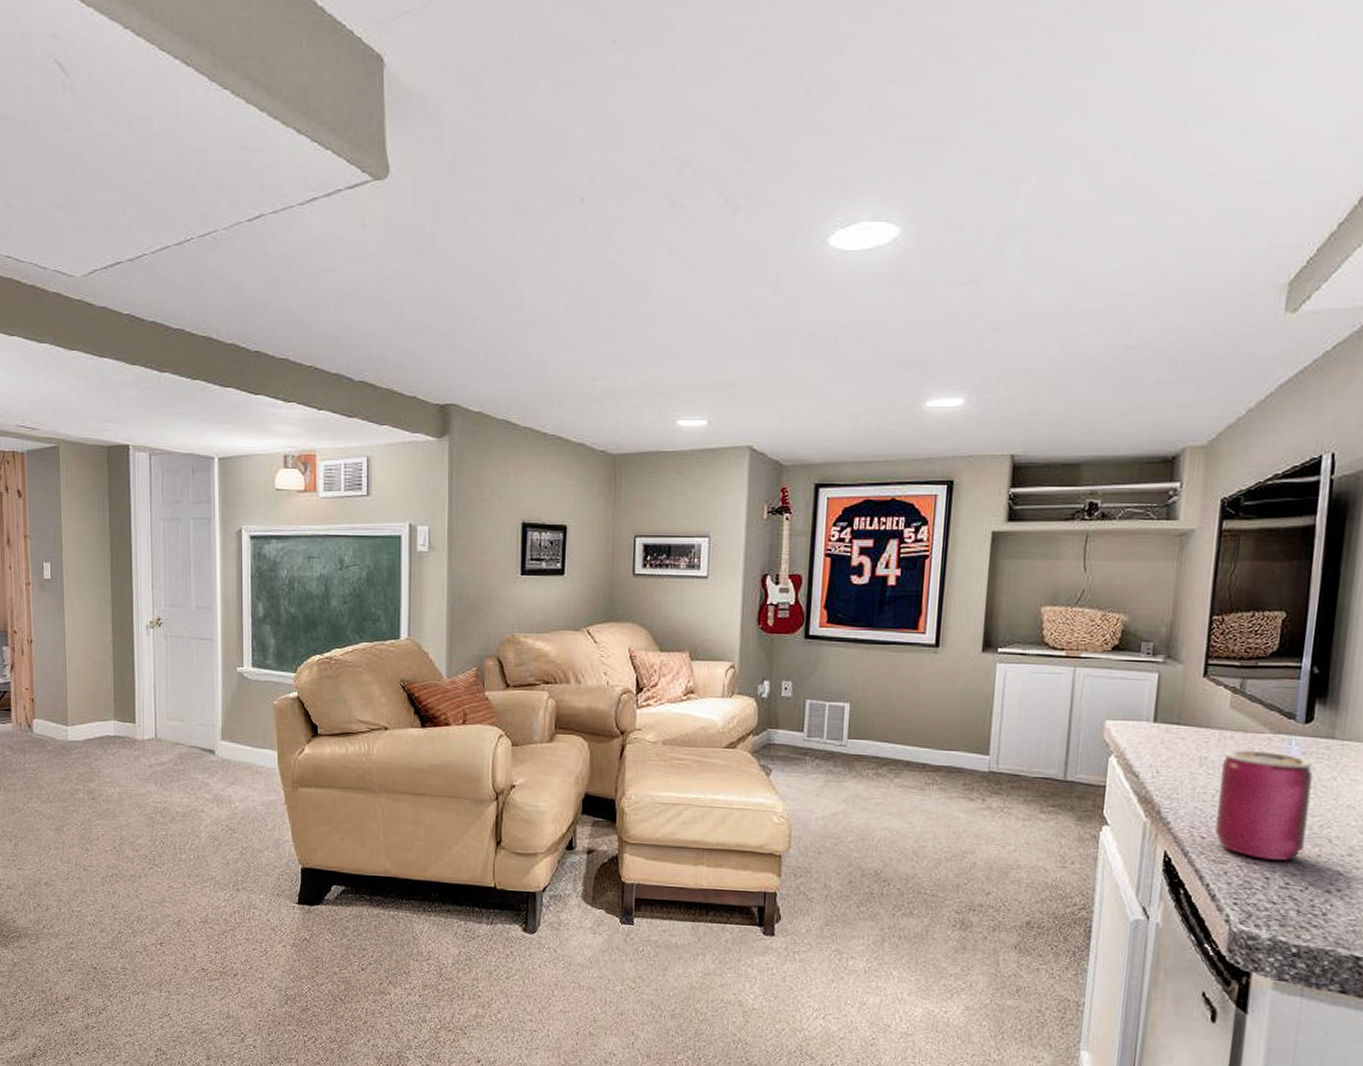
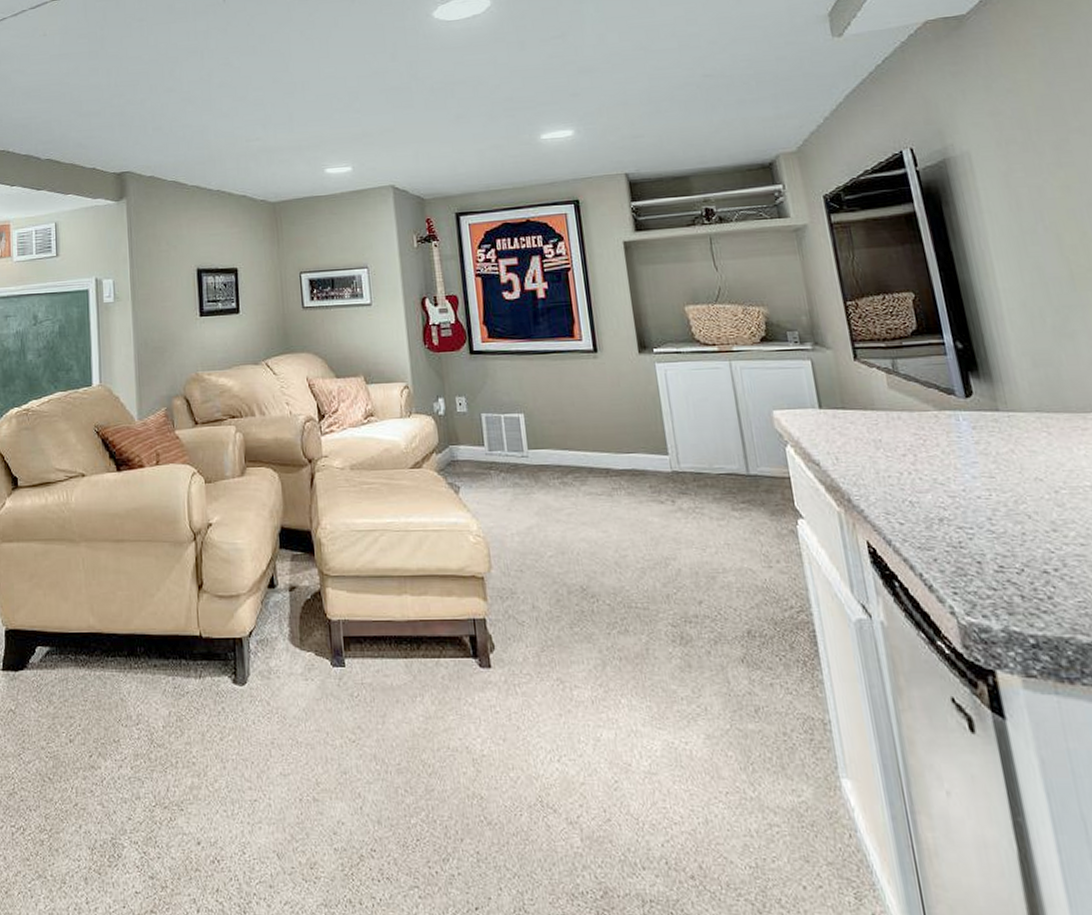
can: present [1215,749,1313,861] -> none [896,429,1006,542]

